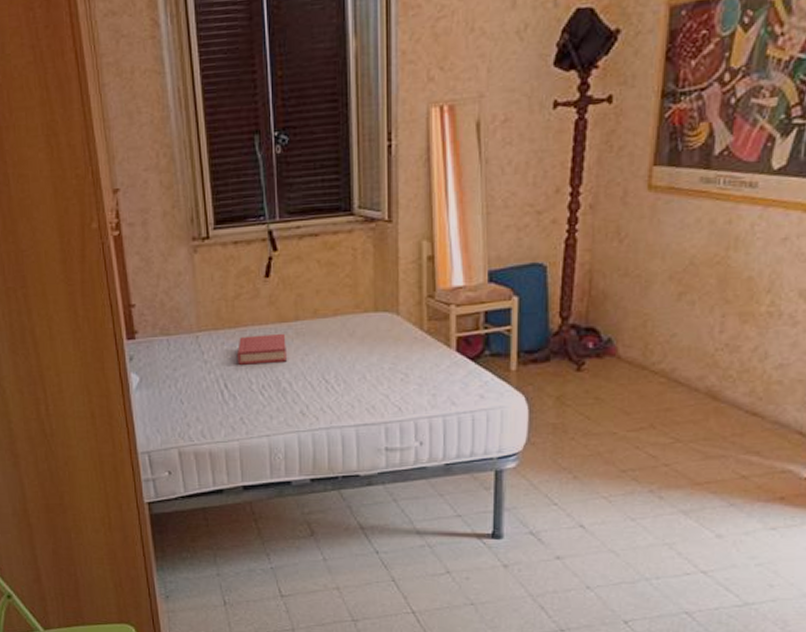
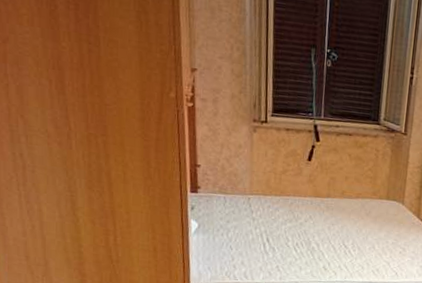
hardback book: present [238,333,287,365] -> none [279,203,319,228]

